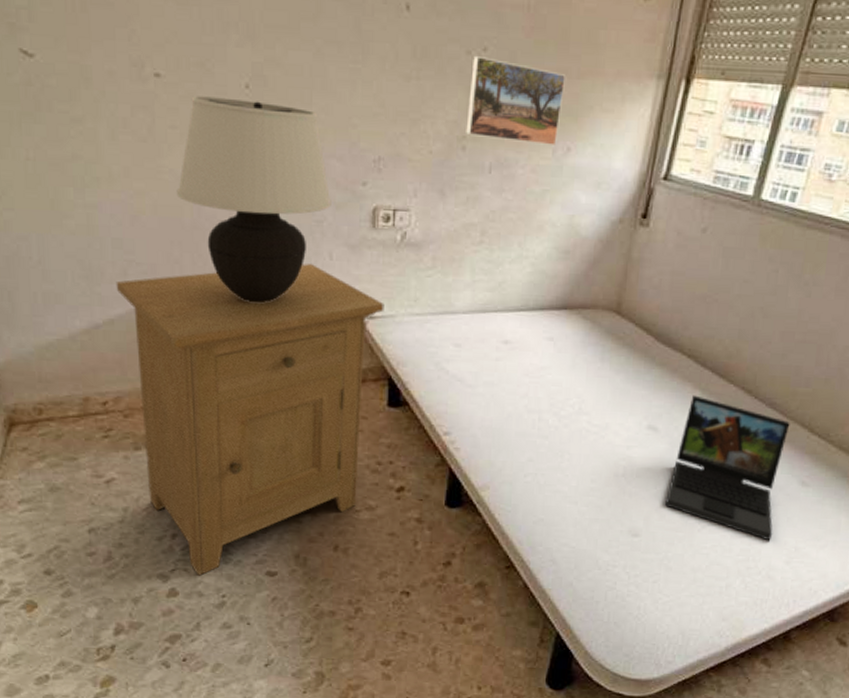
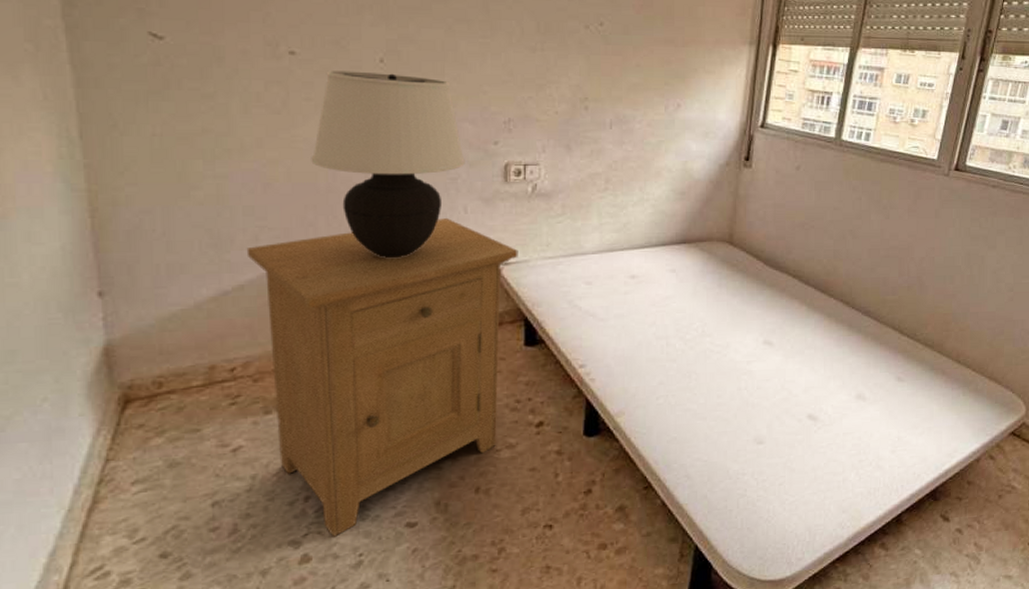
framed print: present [466,55,567,145] -> none [587,29,673,103]
laptop: present [665,395,790,541] -> none [784,310,883,434]

